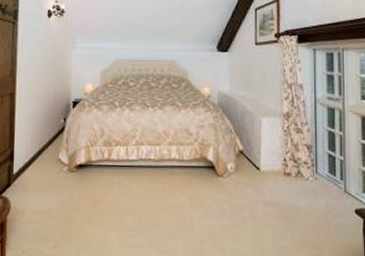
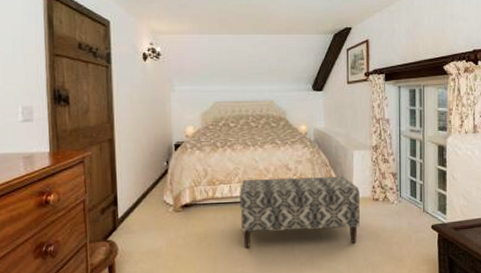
bench: none [136,142,269,222] -> present [240,177,360,249]

